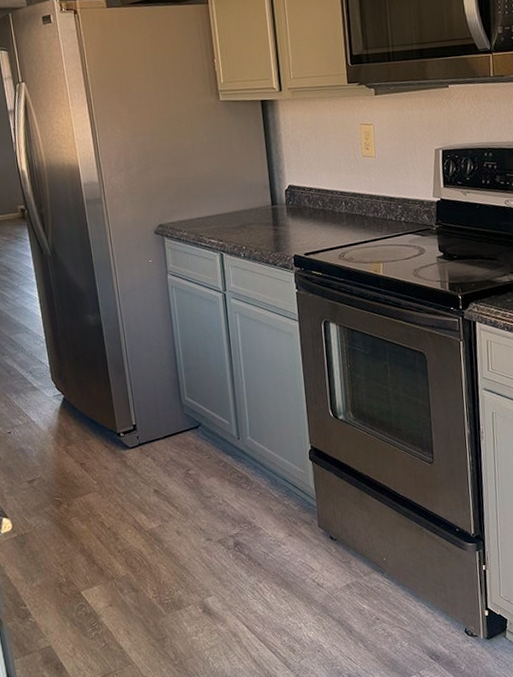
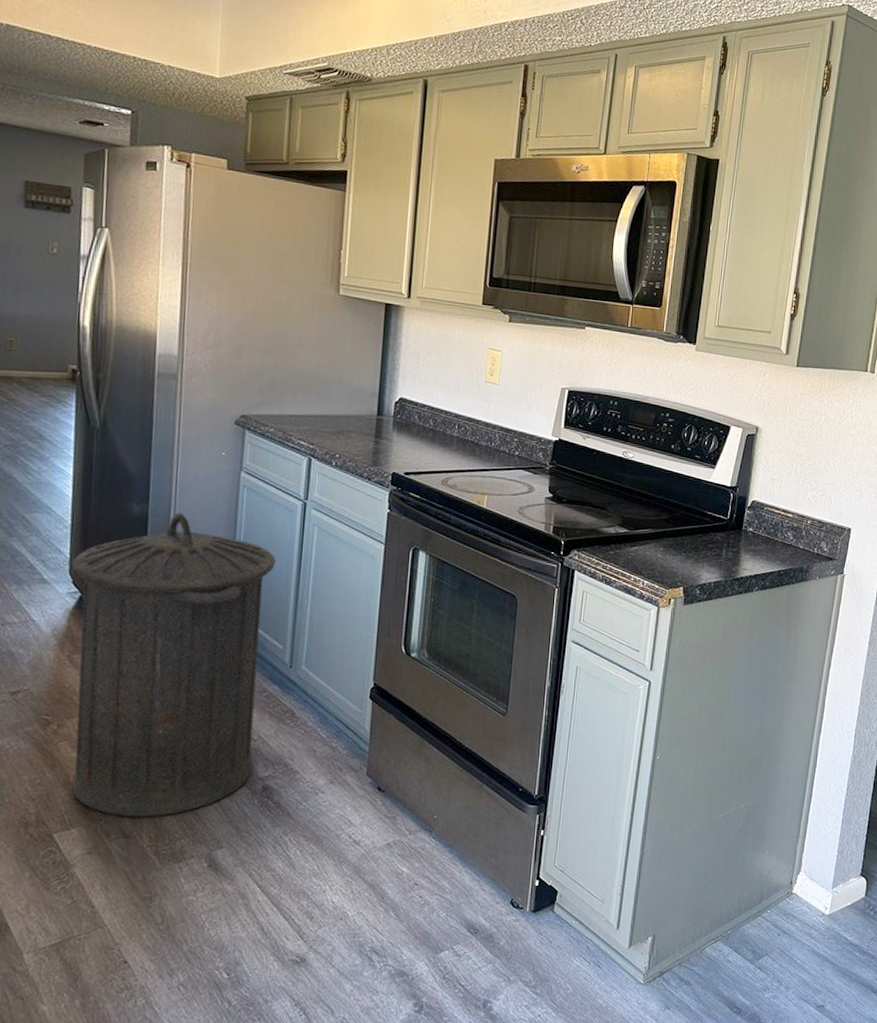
trash can: none [52,318,224,575] -> present [71,513,277,817]

